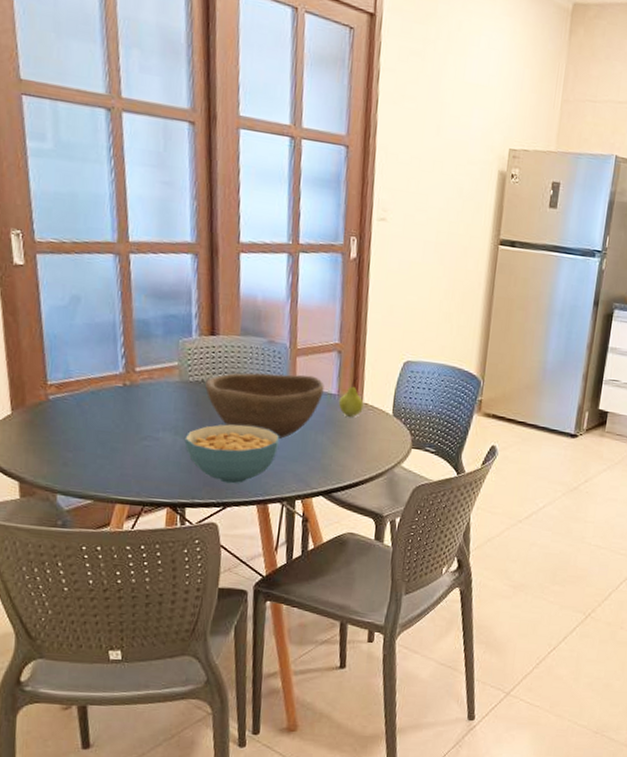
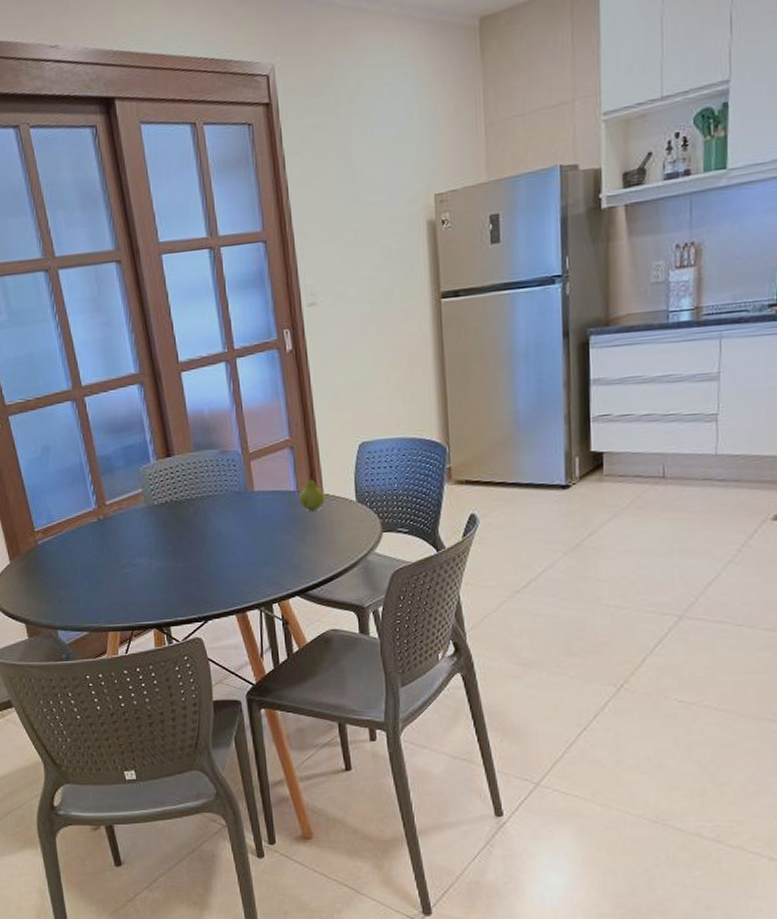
cereal bowl: present [184,424,279,484] -> none [159,537,247,598]
bowl: present [205,372,324,439] -> none [169,477,283,545]

